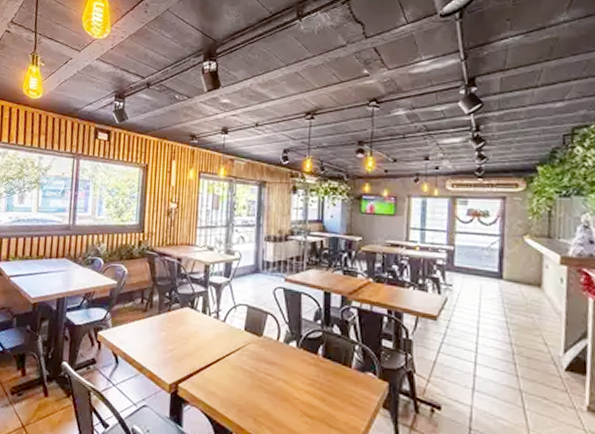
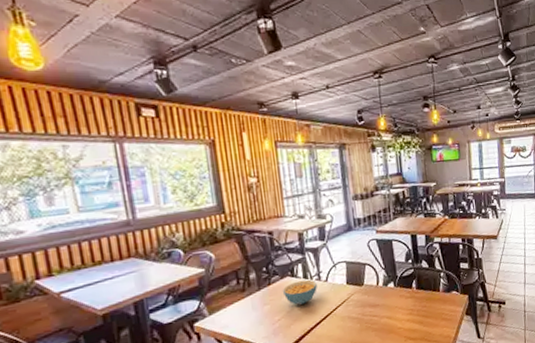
cereal bowl: none [179,314,214,340] -> present [282,279,317,305]

